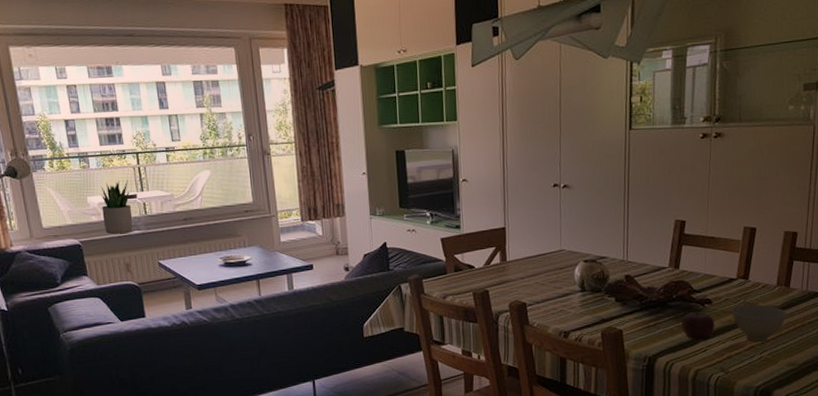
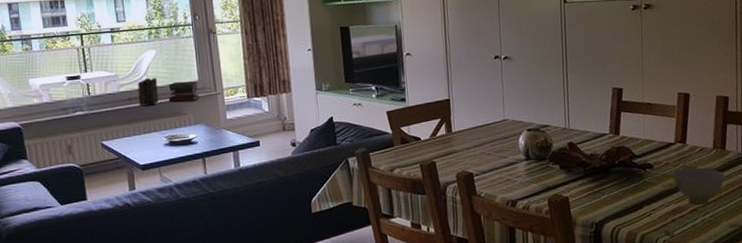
planter: present [100,180,133,235] -> none [42,62,76,117]
books: none [193,198,214,227] -> present [137,78,159,107]
books: none [223,203,254,224] -> present [168,81,200,103]
fruit: present [682,308,715,340] -> none [625,172,657,204]

